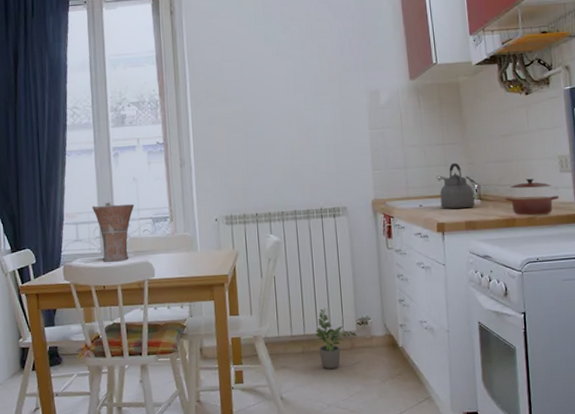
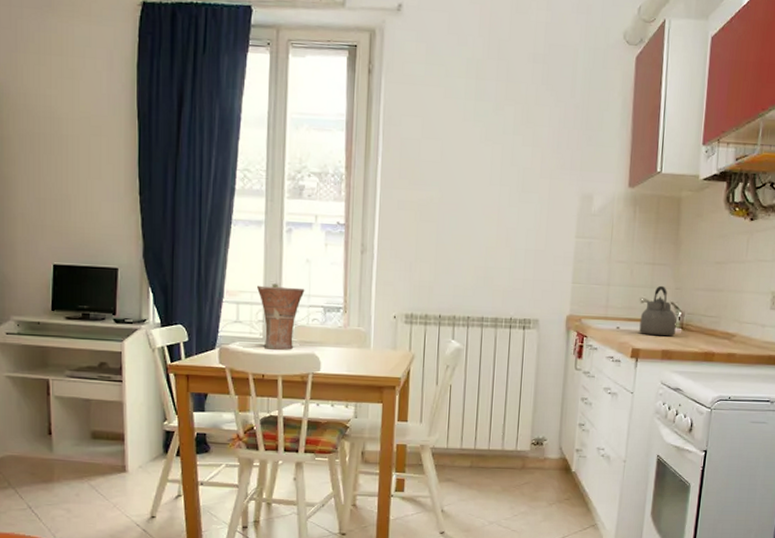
potted plant: present [315,308,357,369] -> none [486,424,530,487]
saucepan: present [504,178,560,216] -> none [707,312,765,353]

